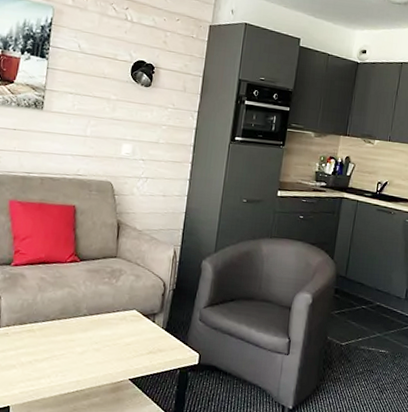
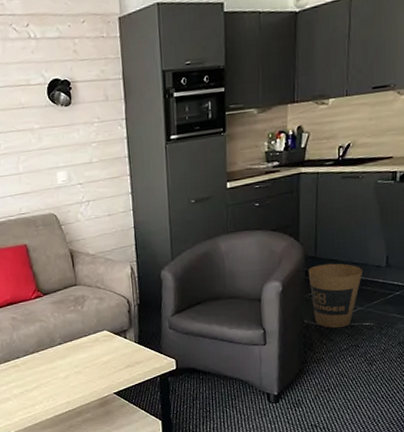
trash can: none [337,285,386,351] -> present [308,263,363,328]

